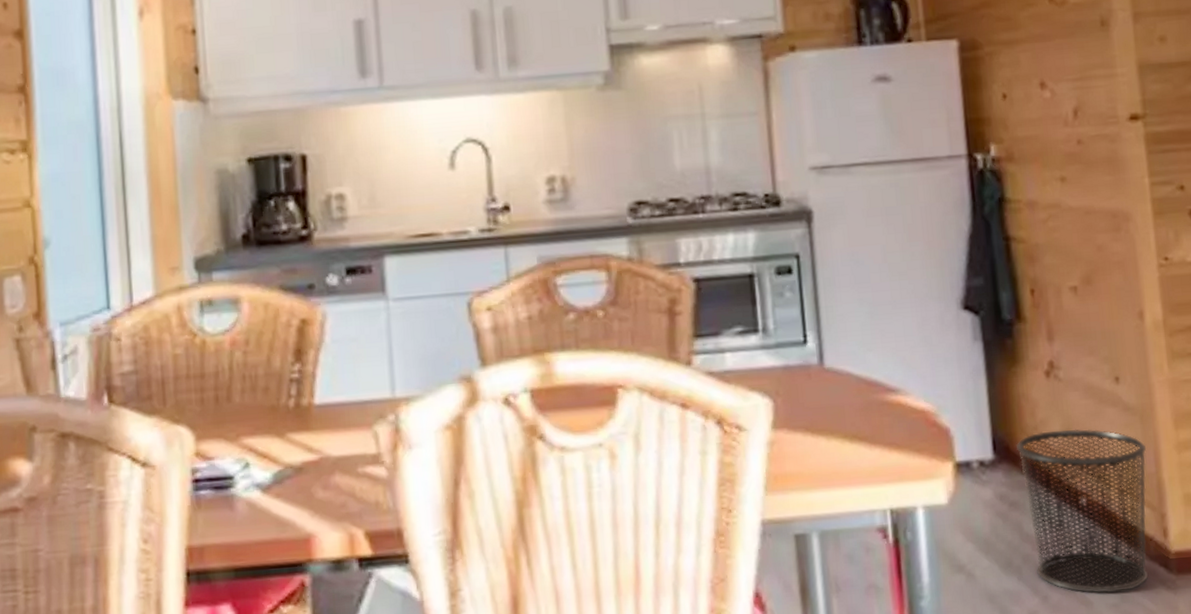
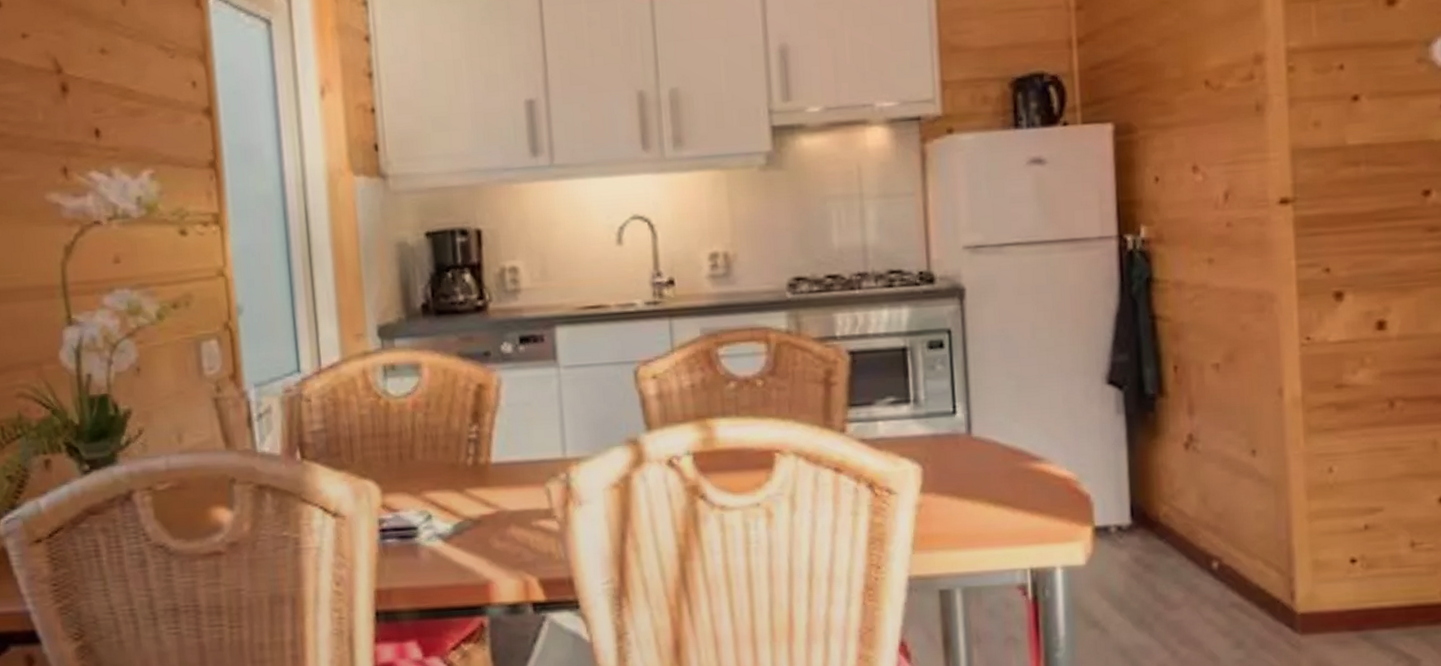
waste bin: present [1016,429,1148,594] -> none [1154,498,1279,650]

